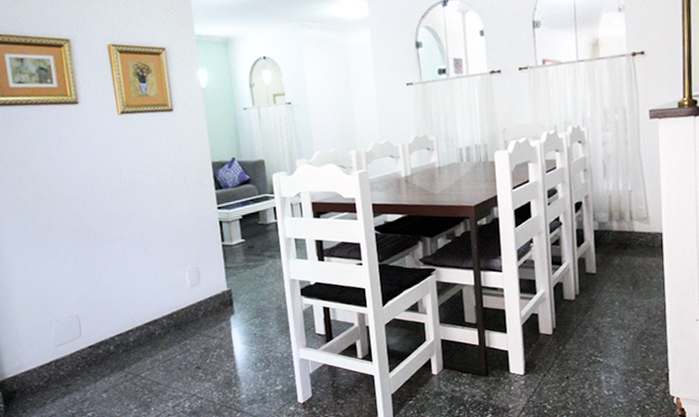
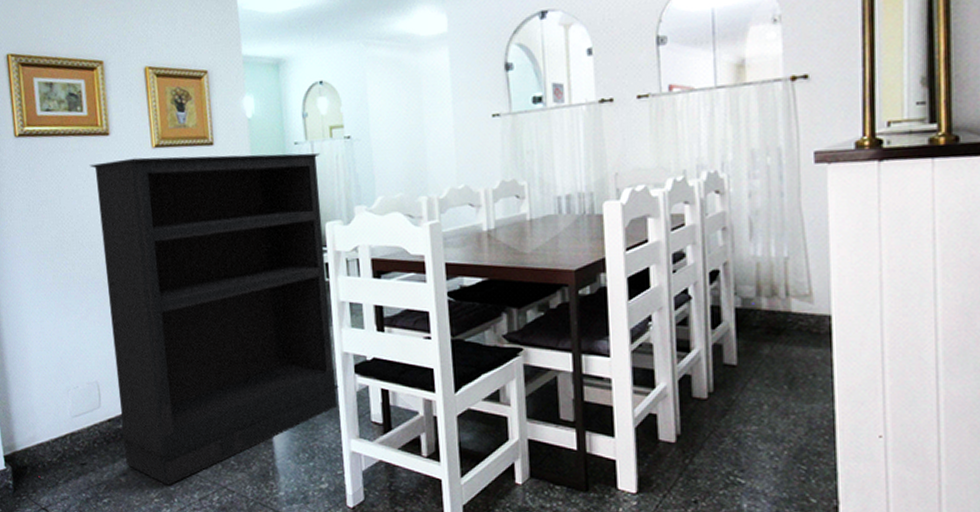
bookshelf: none [61,116,288,397] -> present [89,153,339,485]

